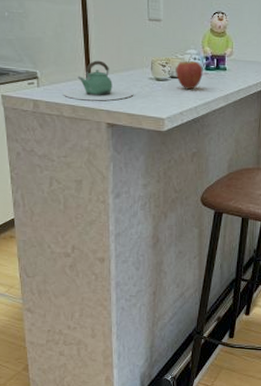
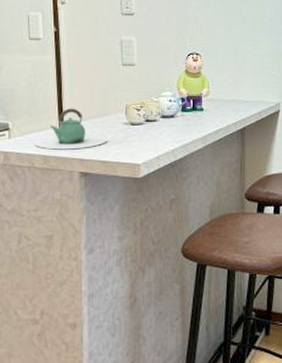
fruit: present [176,54,203,90] -> none [151,96,179,133]

